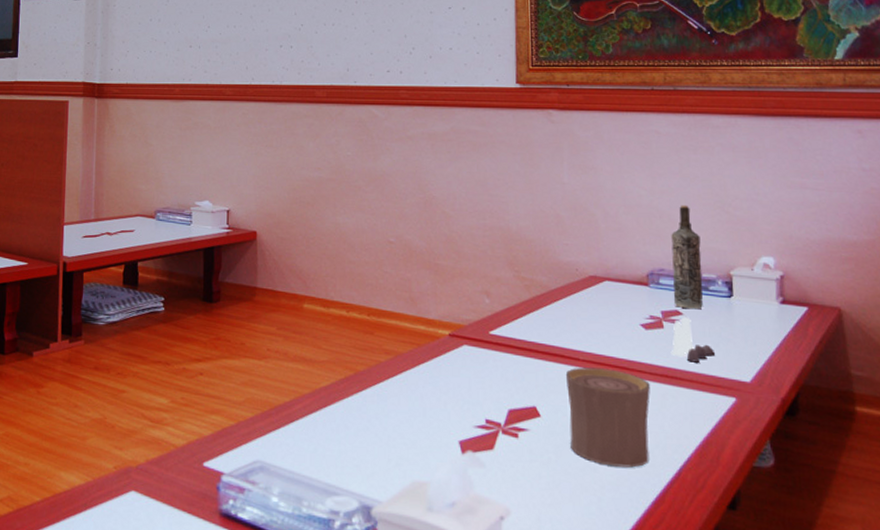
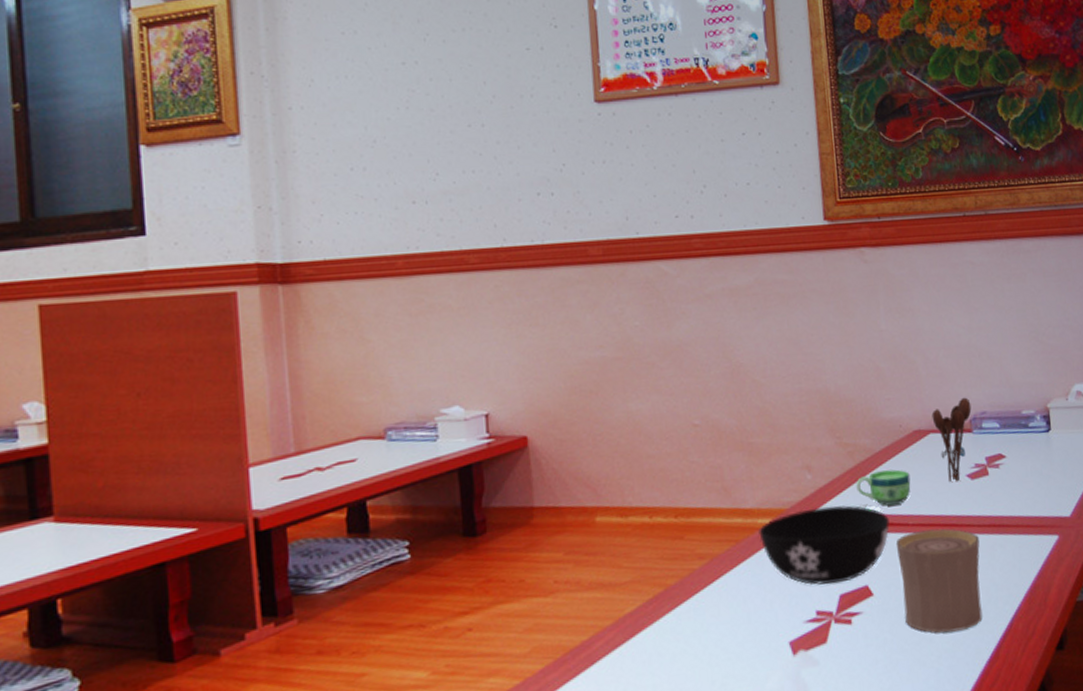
bowl: none [439,328,560,399] -> present [758,505,890,585]
cup: none [531,307,584,340] -> present [856,469,911,506]
utensil holder: none [608,253,649,329] -> present [931,397,972,482]
salt and pepper shaker set: present [670,317,716,363] -> none [996,459,1038,506]
bottle: present [671,205,704,310] -> none [990,339,1024,451]

